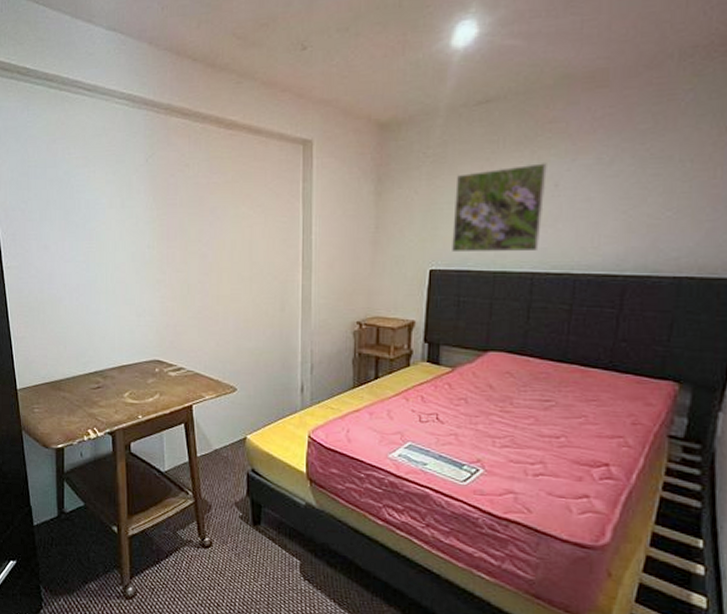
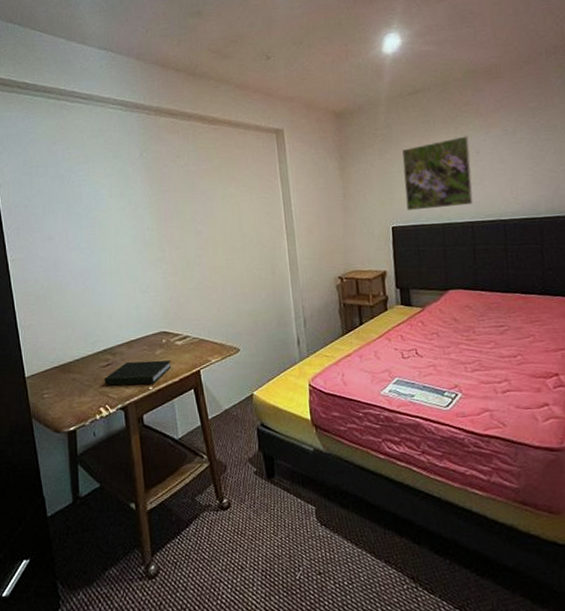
book: none [93,387,163,413] -> present [104,360,172,386]

